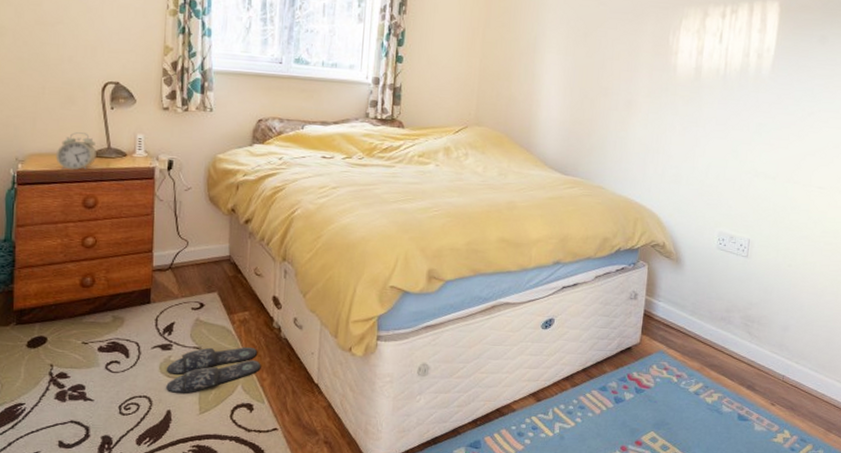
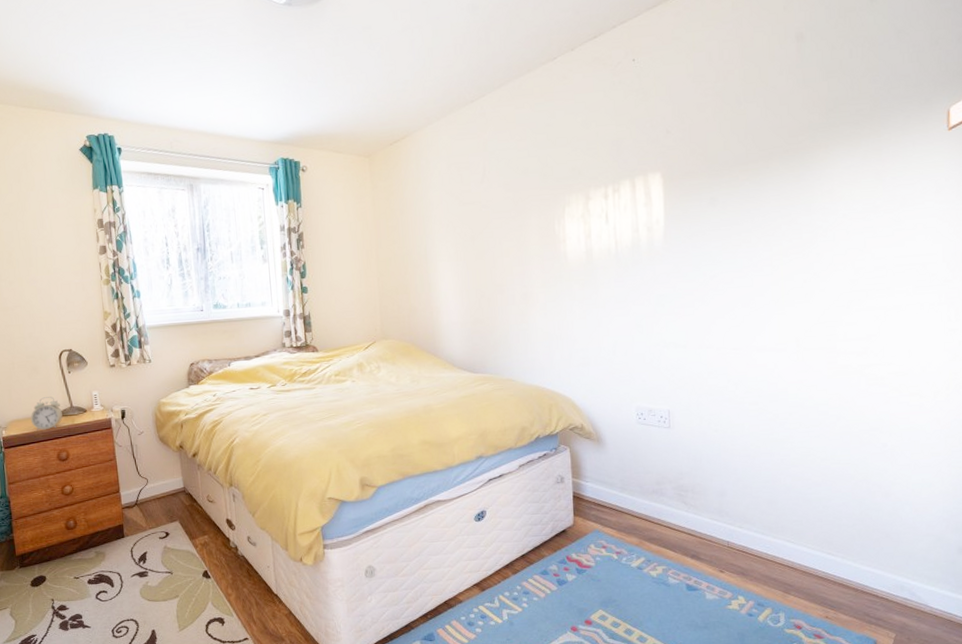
slippers: present [166,346,261,393] -> none [146,566,226,614]

